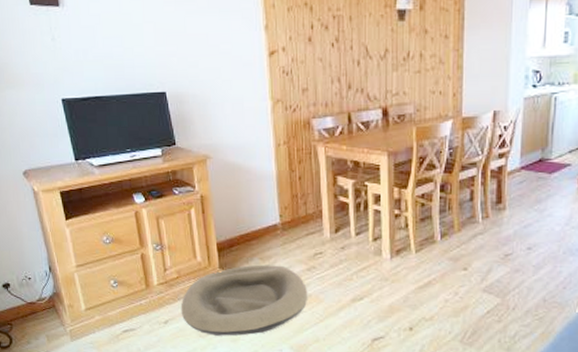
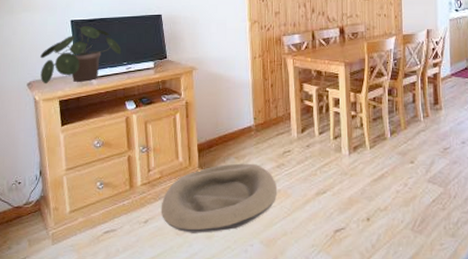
potted plant: none [33,105,123,174] -> present [40,25,122,84]

